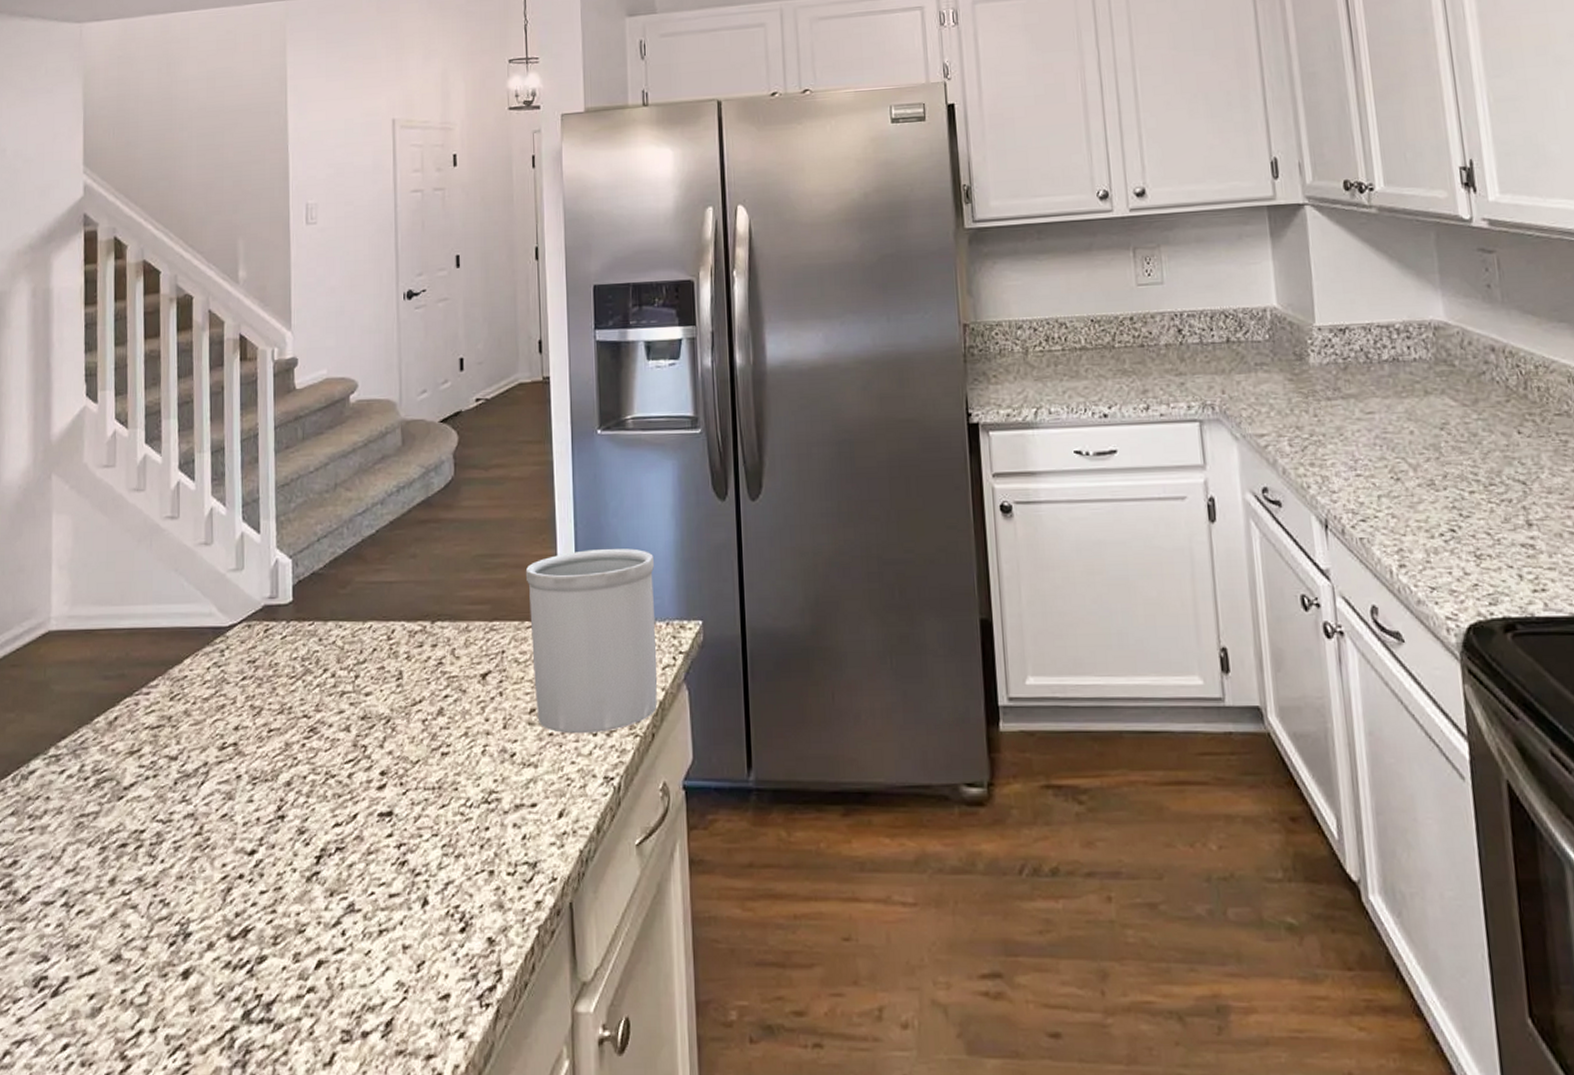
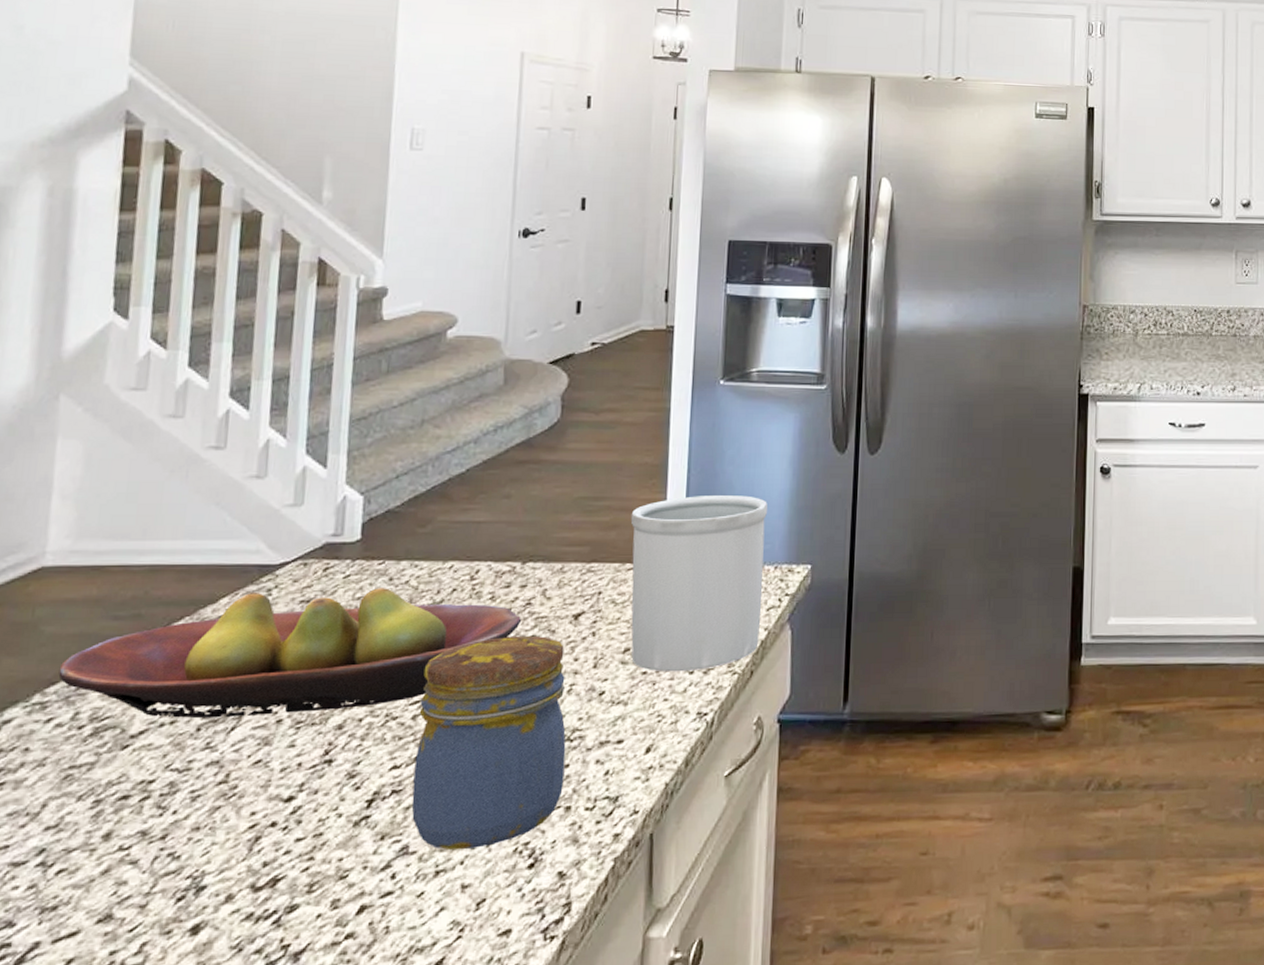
fruit bowl: none [67,648,435,773] -> present [58,588,521,719]
jar: none [353,695,486,909] -> present [411,635,566,850]

